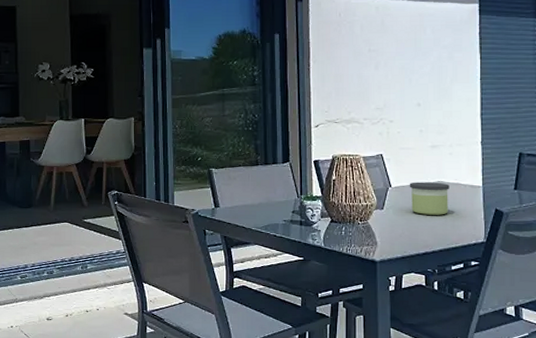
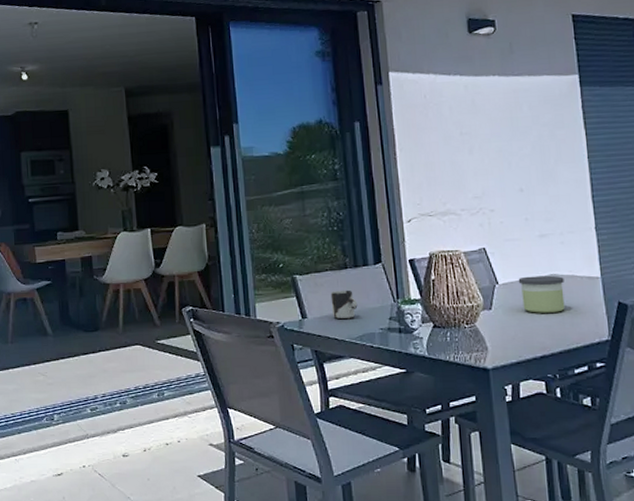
cup: none [242,184,265,211] -> present [330,290,358,320]

